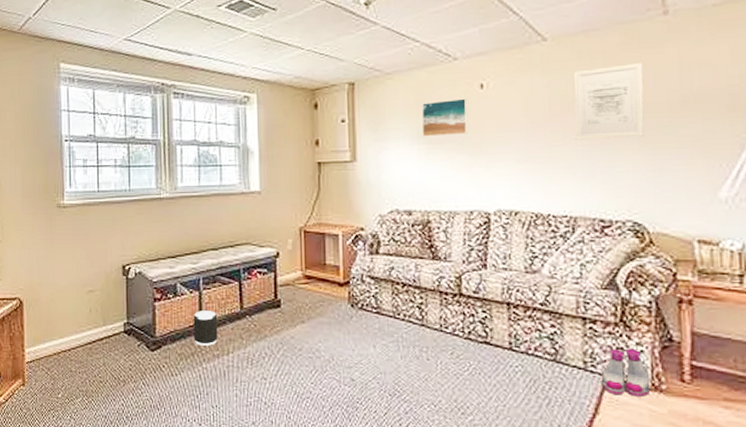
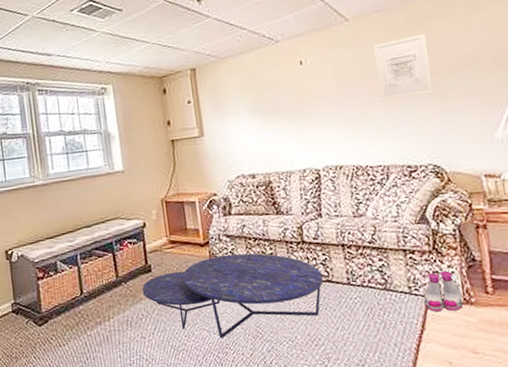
speaker: present [193,311,218,346] -> none [74,282,99,315]
nesting table: none [268,298,480,392] -> present [142,253,324,339]
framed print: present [421,98,468,137] -> none [254,74,294,110]

